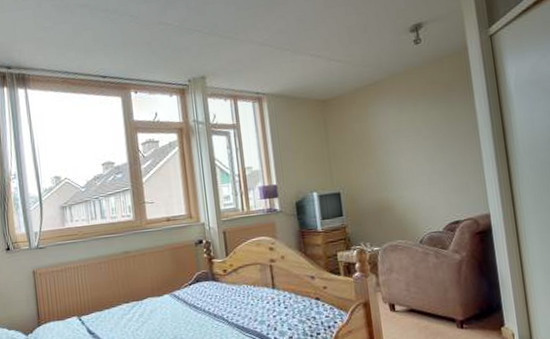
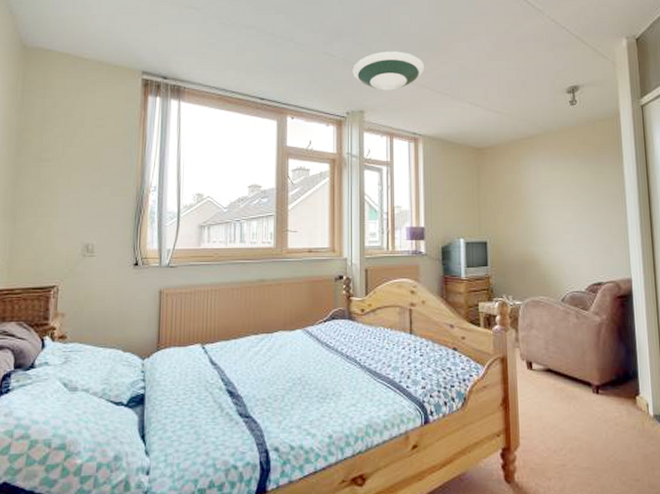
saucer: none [189,10,262,53] -> present [352,50,425,90]

